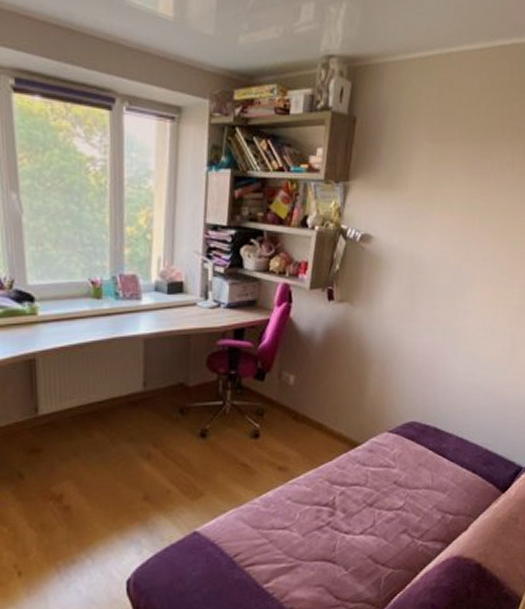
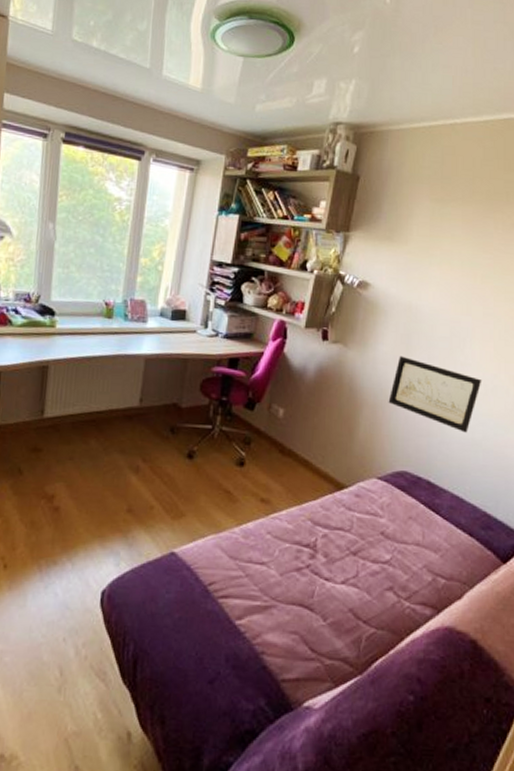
wall art: none [395,308,482,378] -> present [388,355,482,433]

